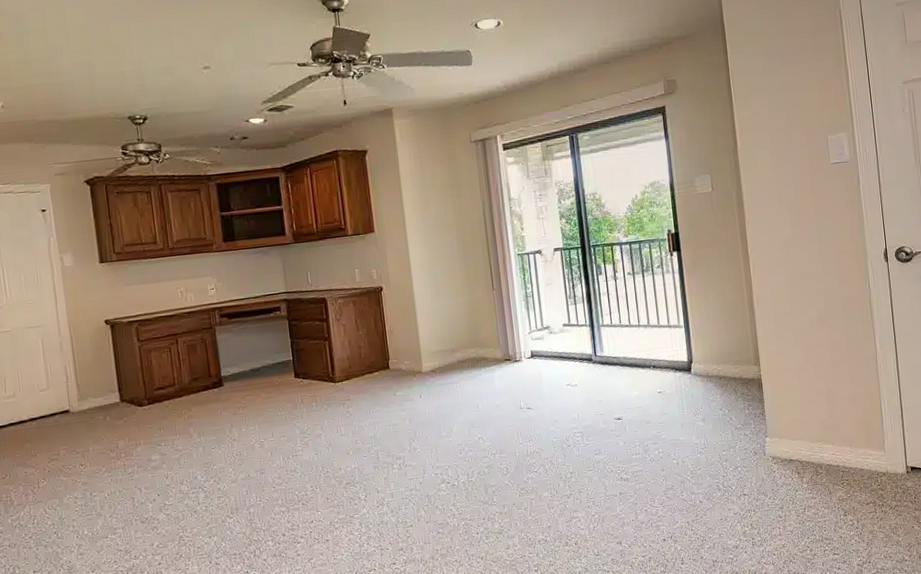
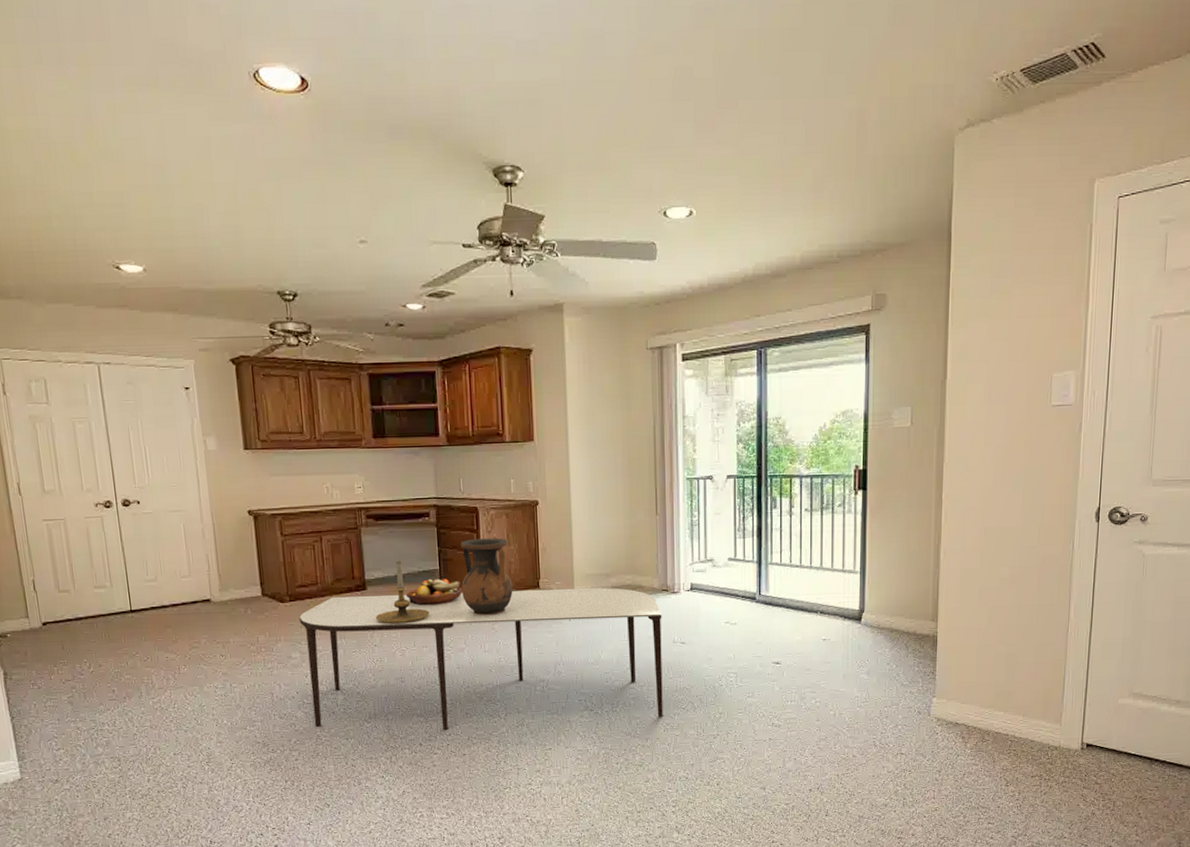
dining table: none [157,362,517,528] -> present [299,587,663,730]
candle holder: none [232,354,286,417] -> present [375,560,429,623]
fruit bowl: none [261,368,316,397] -> present [405,579,462,606]
vase: none [311,324,365,401] -> present [460,538,513,616]

